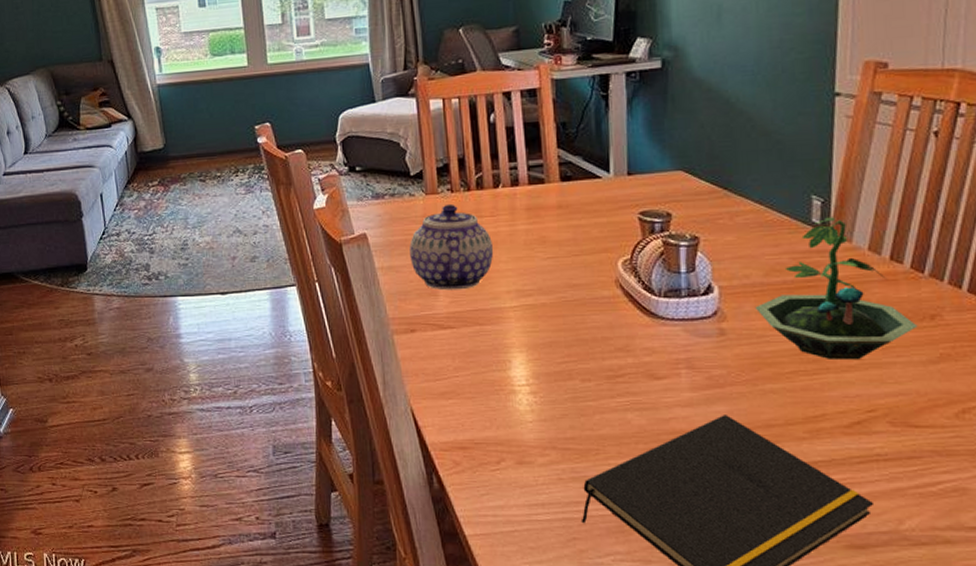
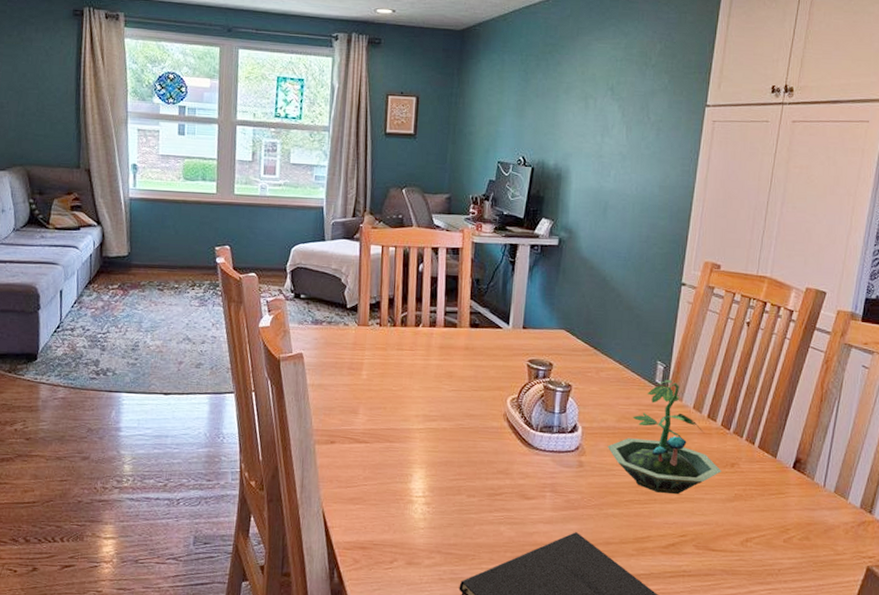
teapot: present [409,203,494,291] -> none [338,335,409,411]

